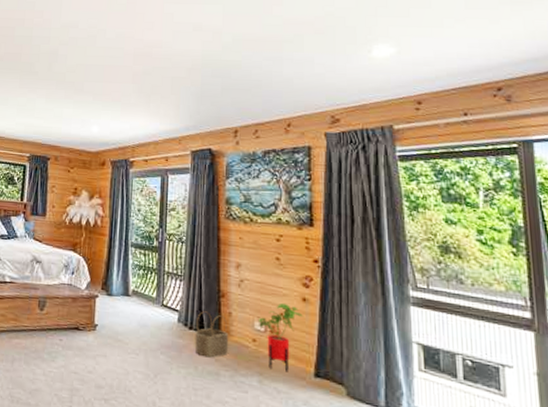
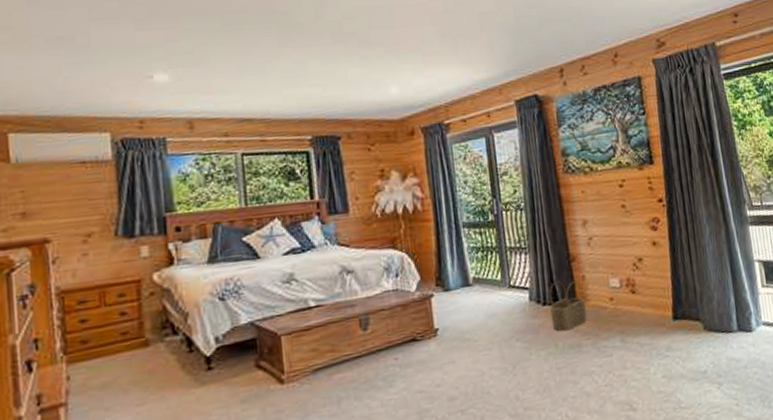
house plant: present [259,303,304,373] -> none [613,252,656,325]

